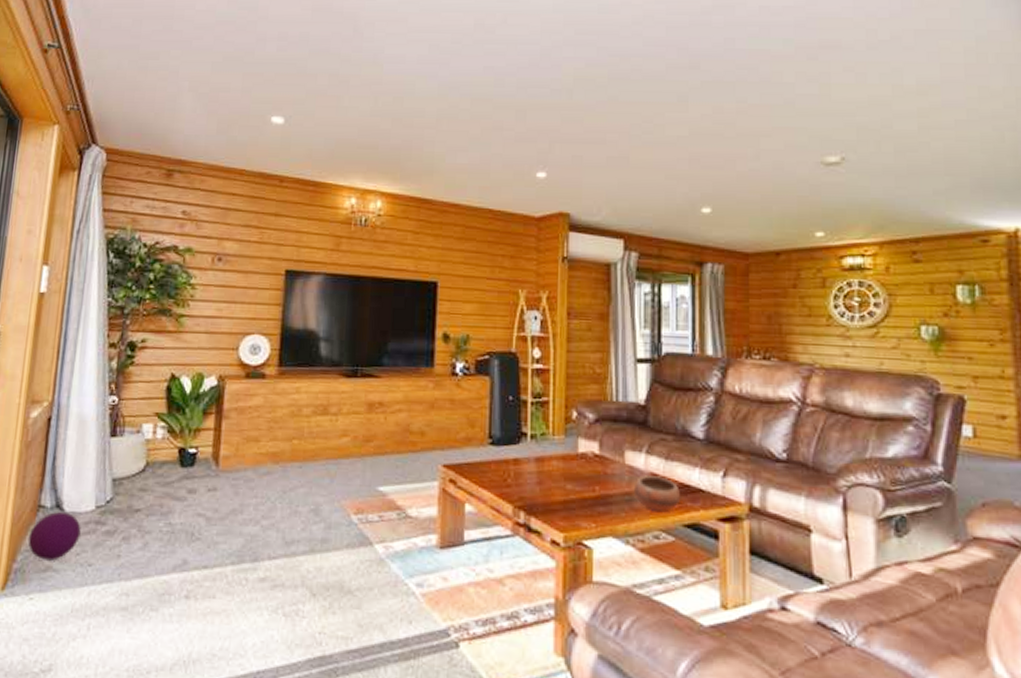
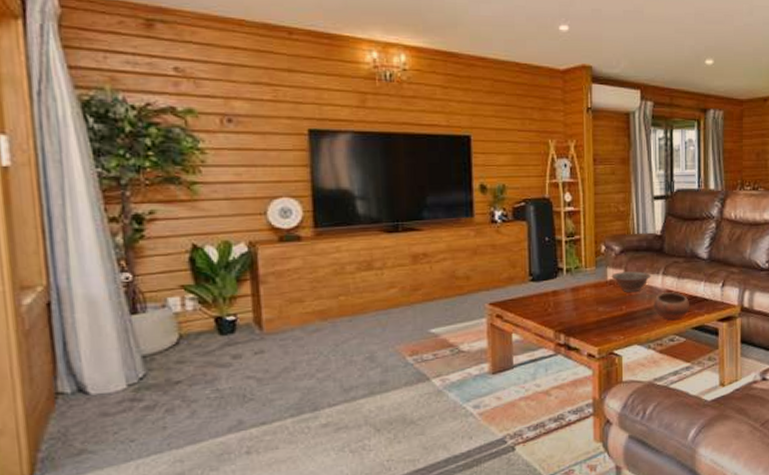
toy ball: present [27,511,81,561] -> none [50,394,115,445]
decorative bowl: none [583,444,632,472] -> present [611,271,651,293]

